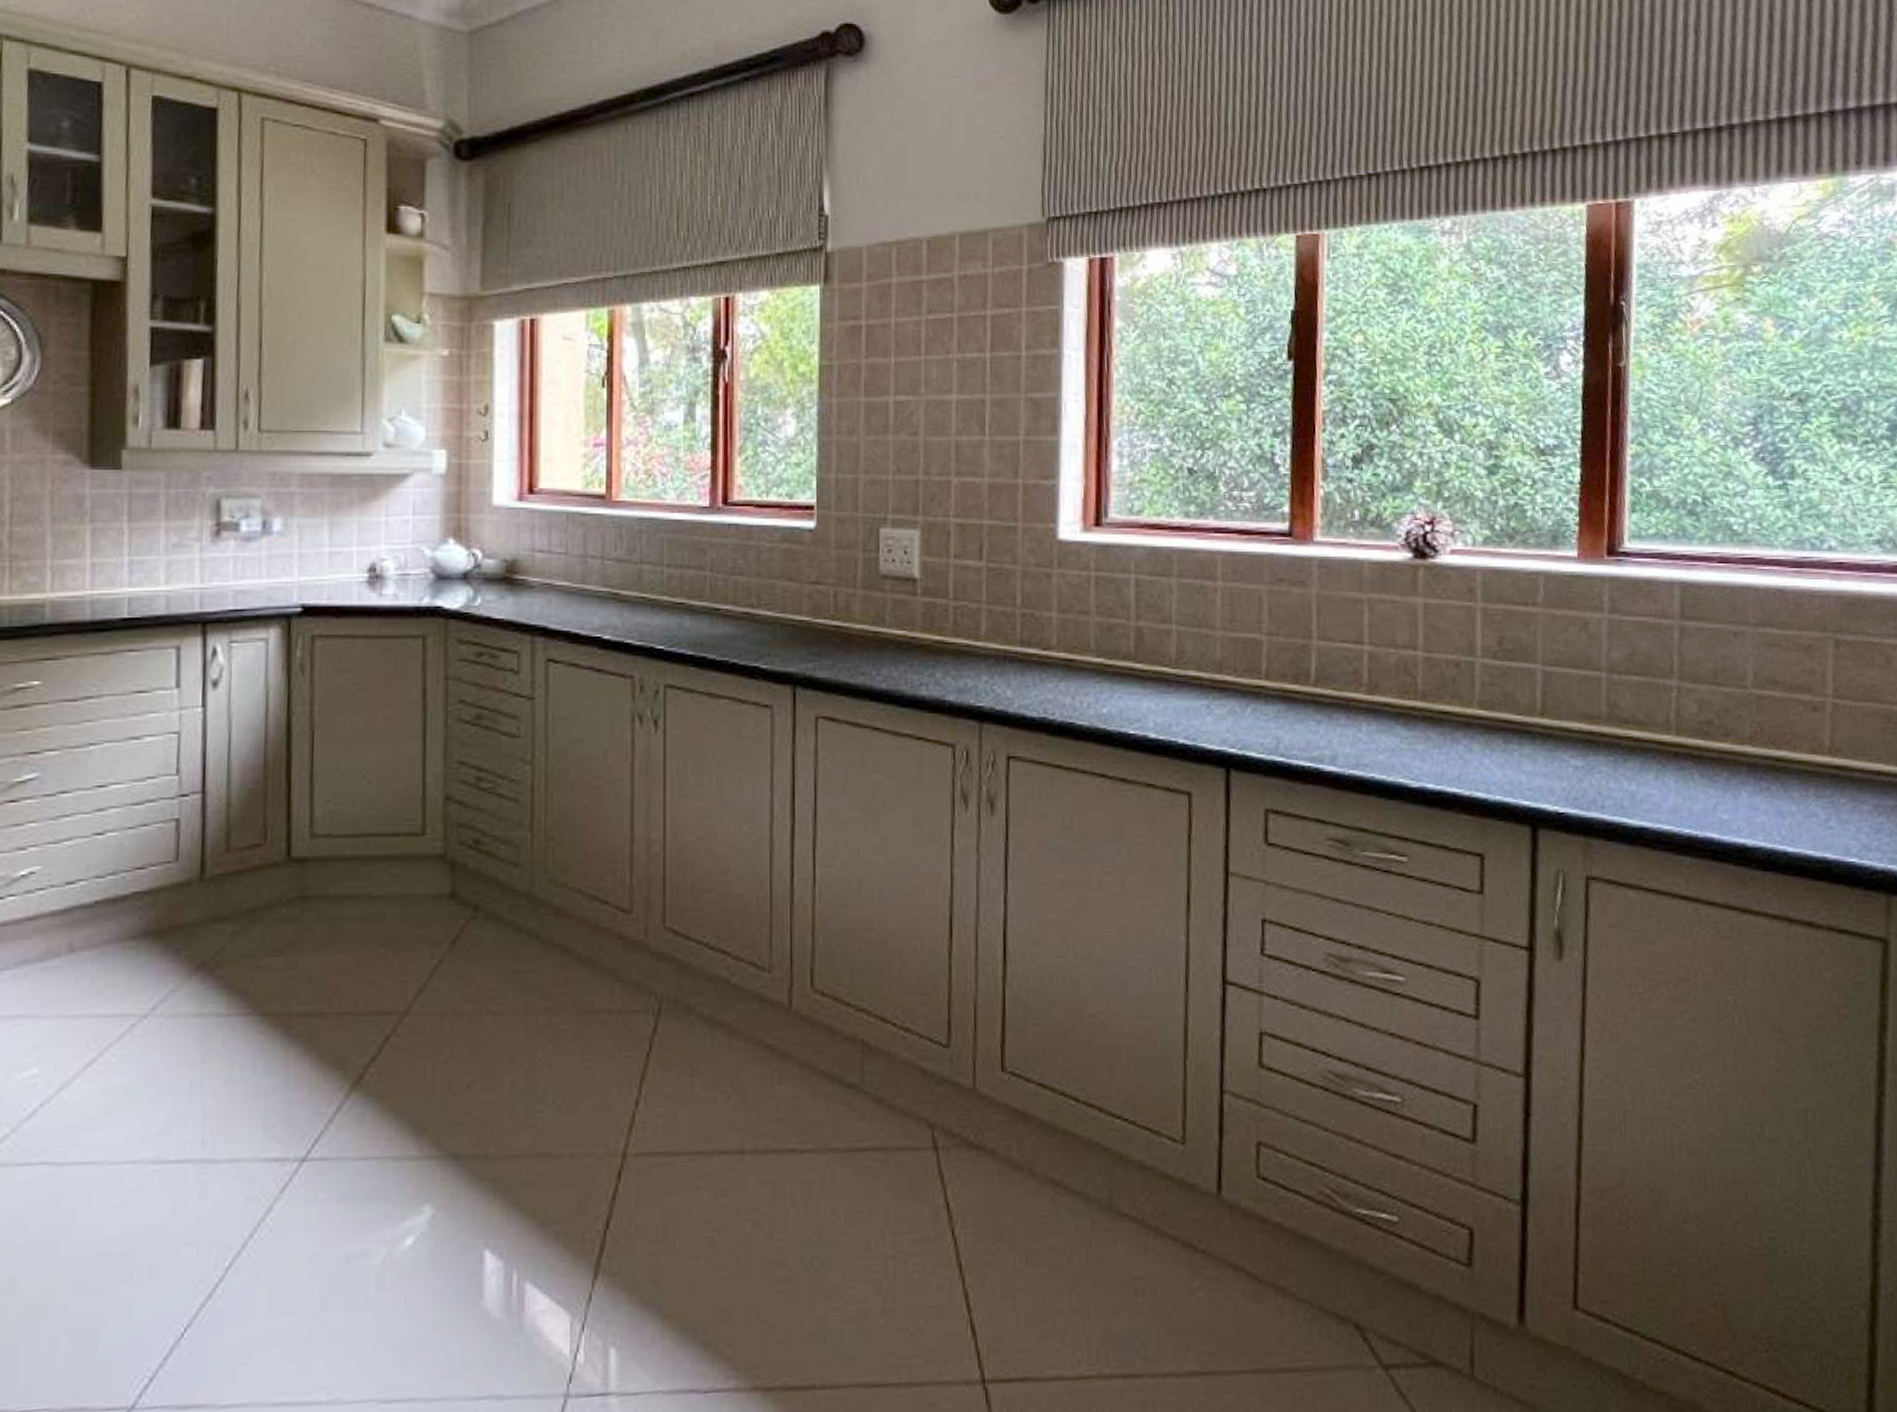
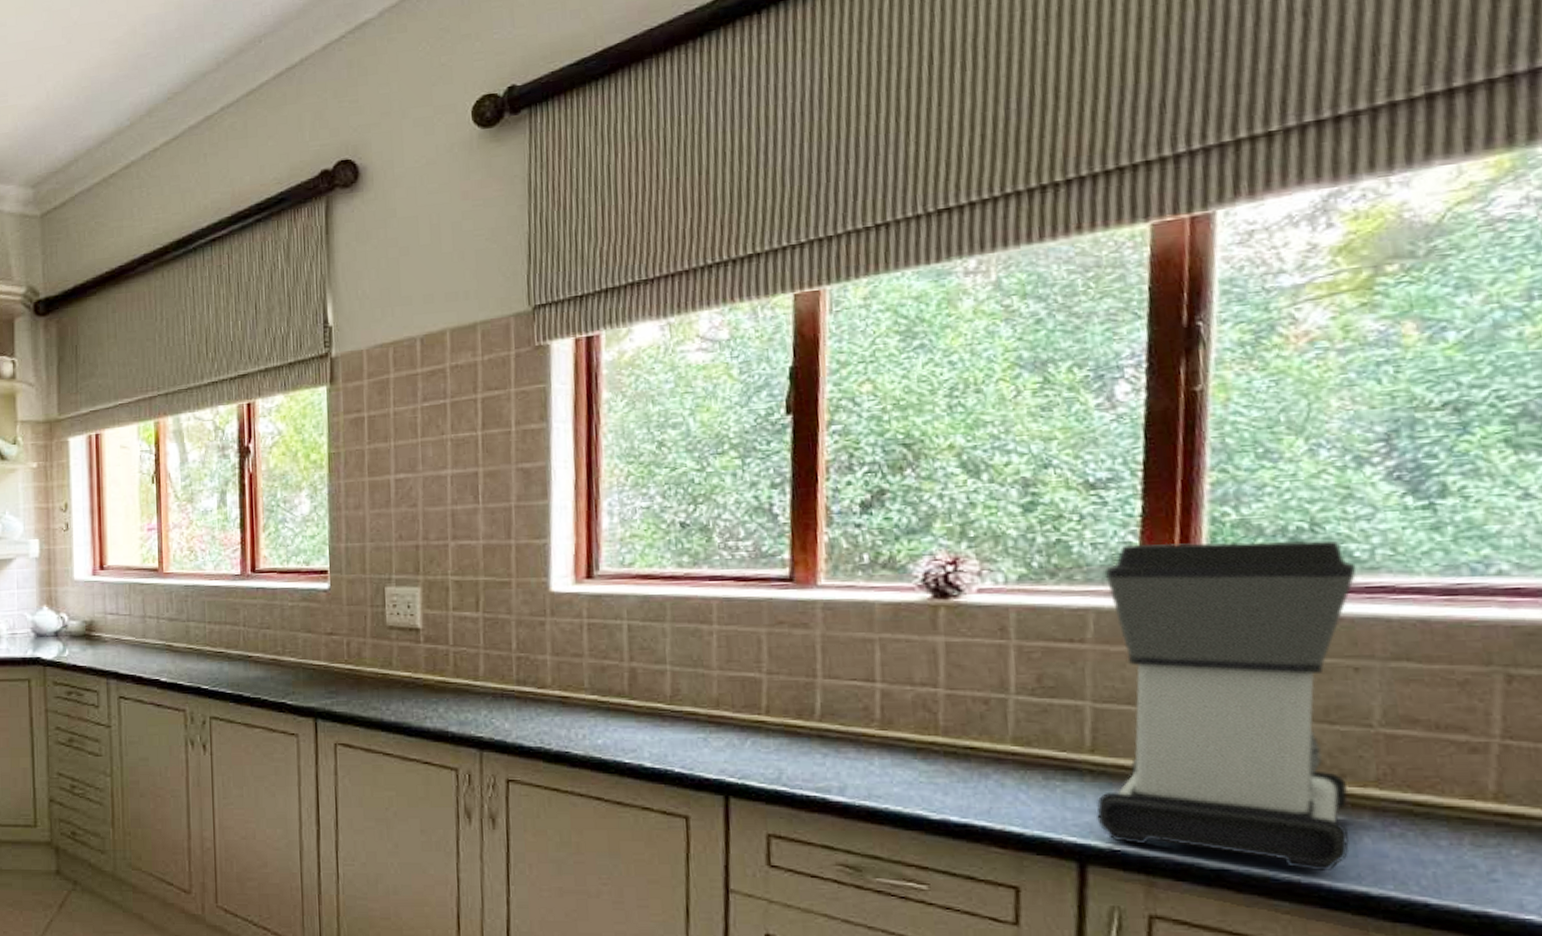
coffee maker: none [1545,510,1735,827] -> present [1096,540,1356,872]

